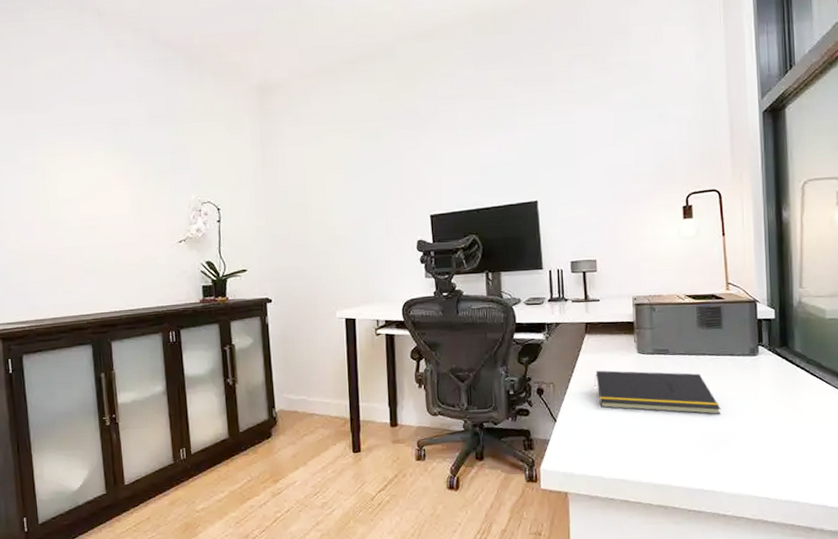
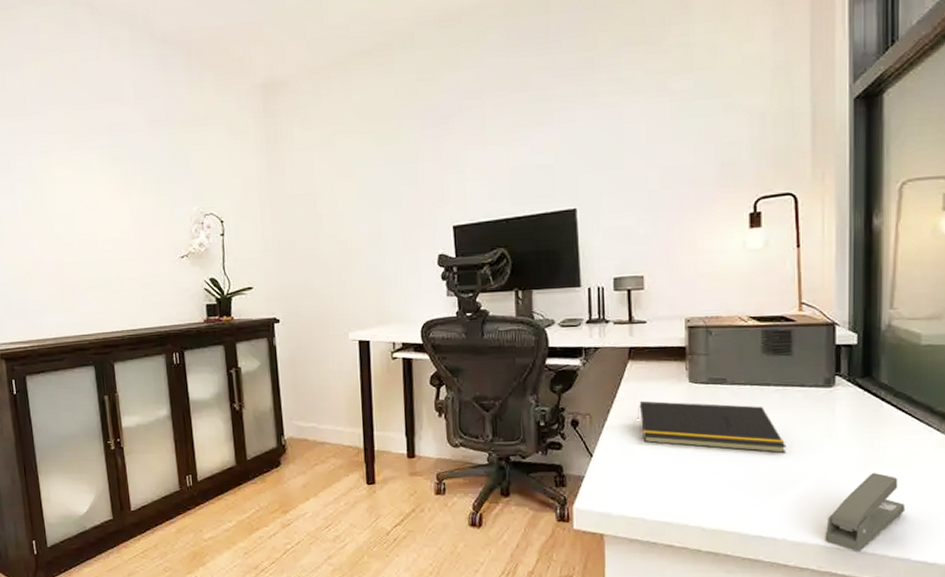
stapler: none [756,430,821,501] -> present [825,473,906,553]

